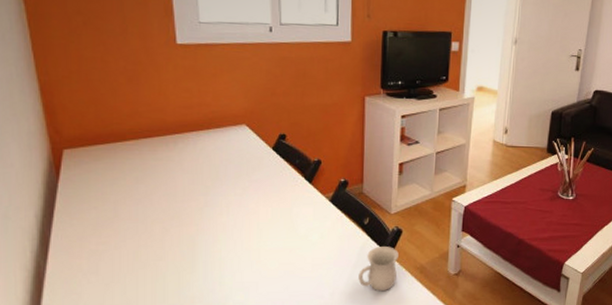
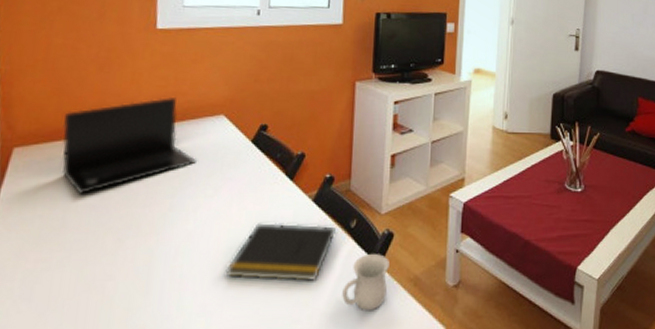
laptop: none [102,108,224,190] -> present [62,98,196,194]
notepad: none [257,218,352,267] -> present [225,223,337,282]

